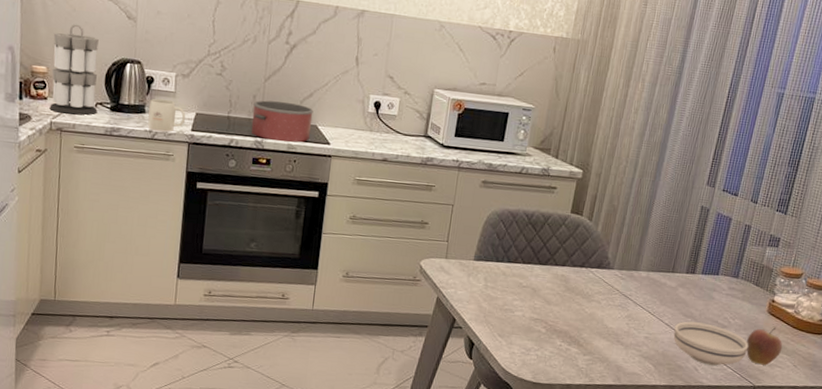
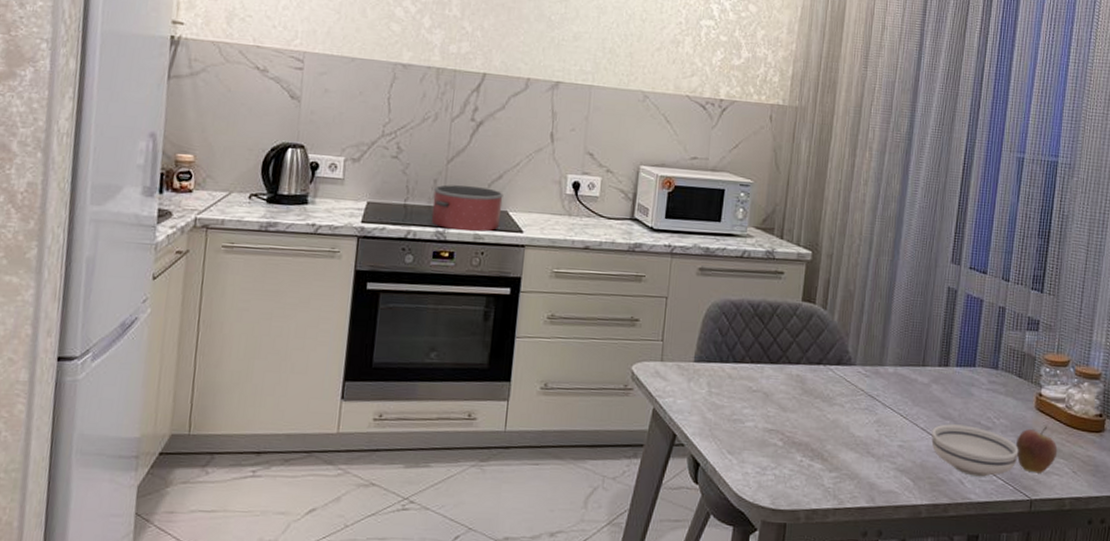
spice rack: present [49,24,99,115] -> none [194,106,256,209]
mug: present [147,98,186,133] -> none [310,186,356,226]

